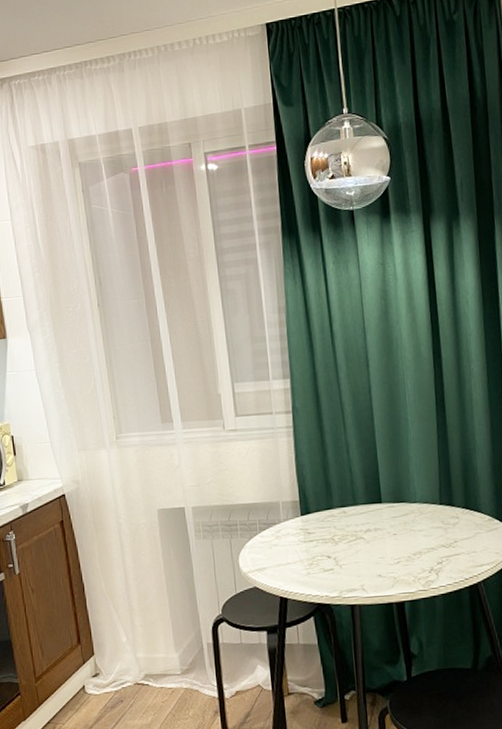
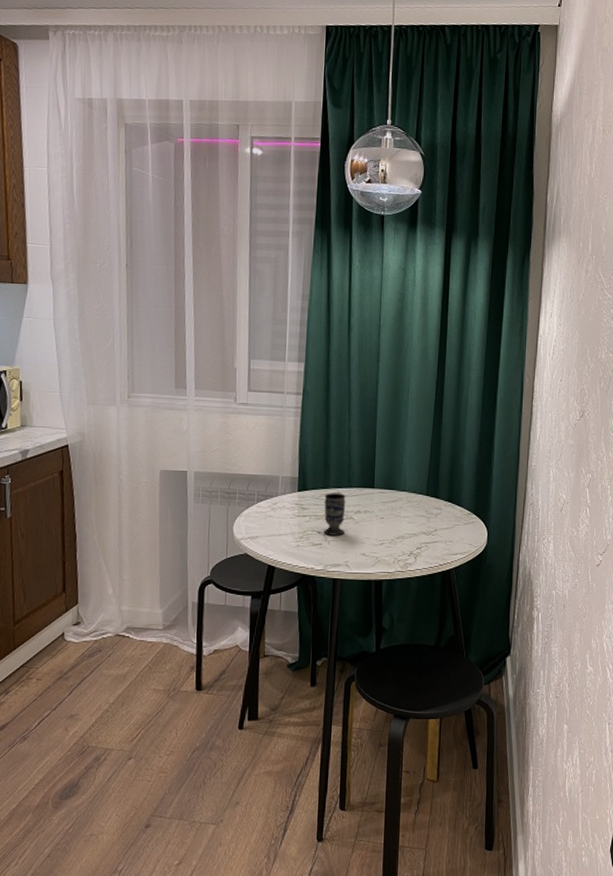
cup: none [329,512,356,559] -> present [324,493,346,536]

